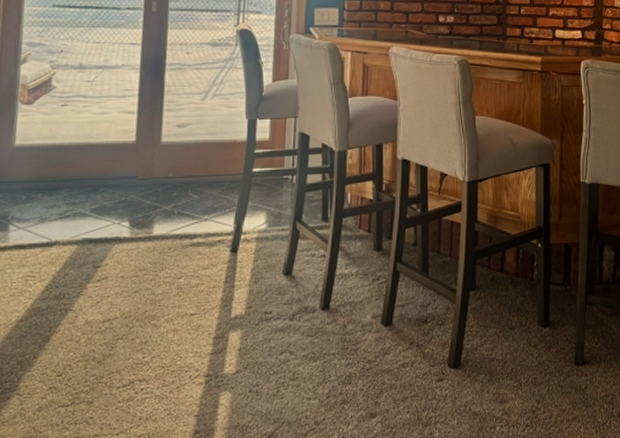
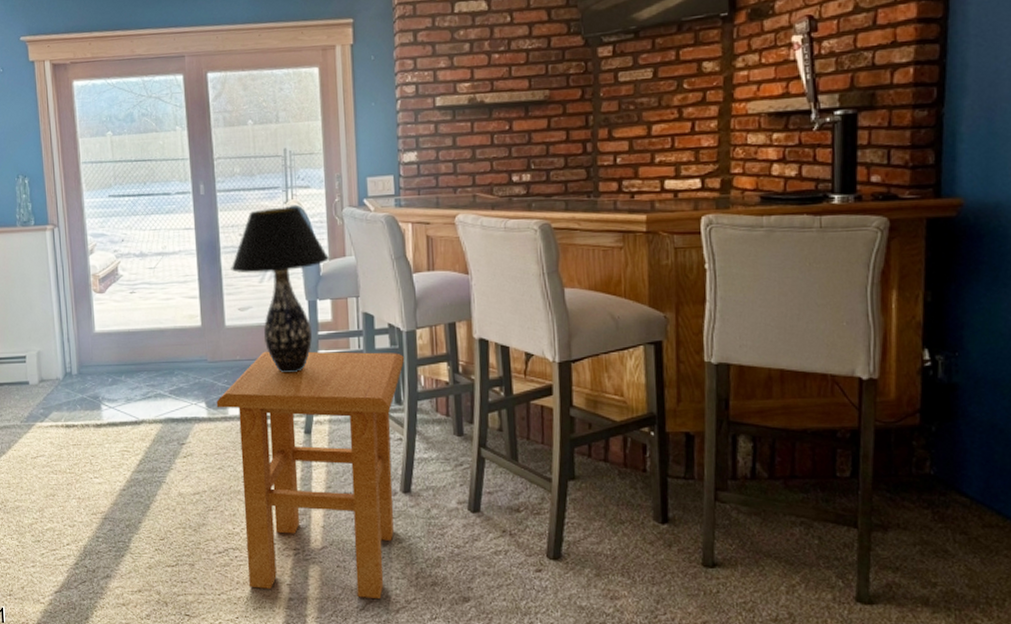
side table: none [141,168,334,424] -> present [216,351,404,600]
table lamp: none [174,29,274,191] -> present [231,206,330,373]

